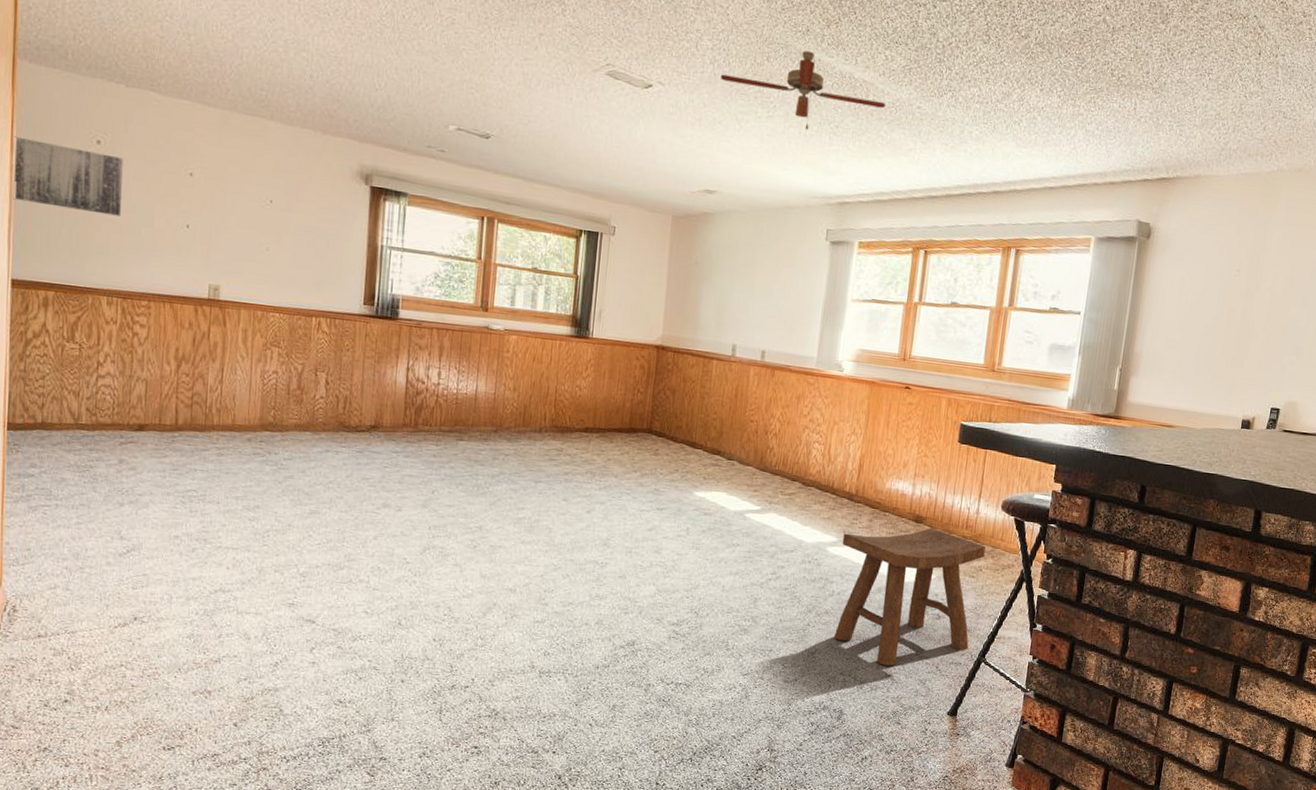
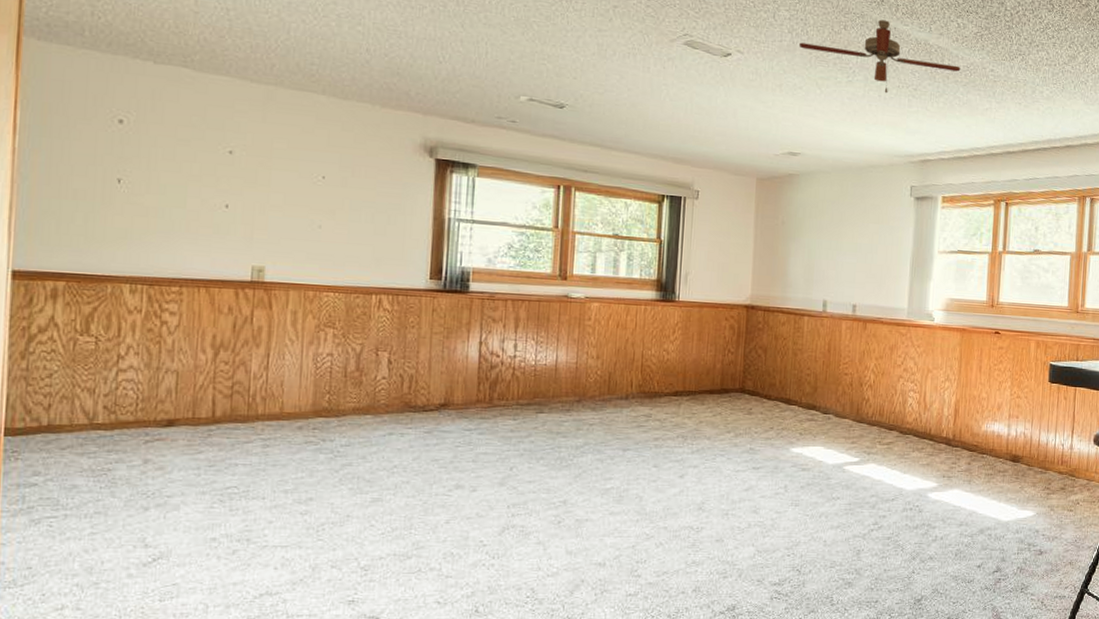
wall art: present [13,136,123,216] -> none [15,117,150,199]
stool: present [833,527,985,666] -> none [939,466,1081,606]

